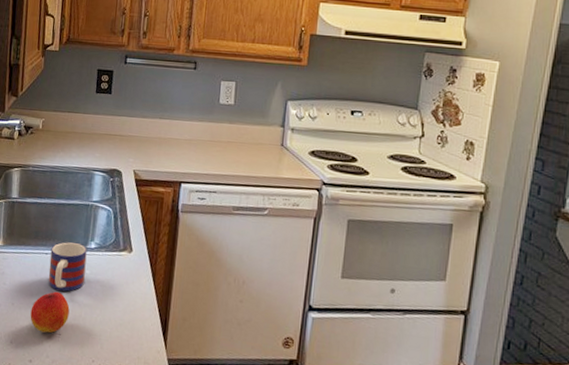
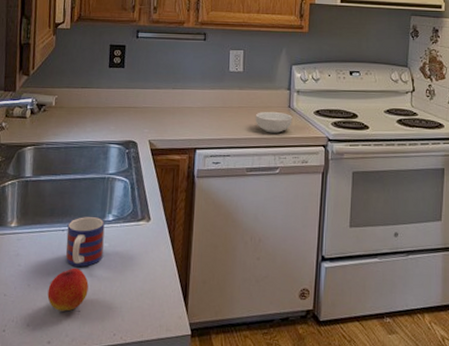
cereal bowl: none [244,148,285,173] -> present [255,111,293,134]

